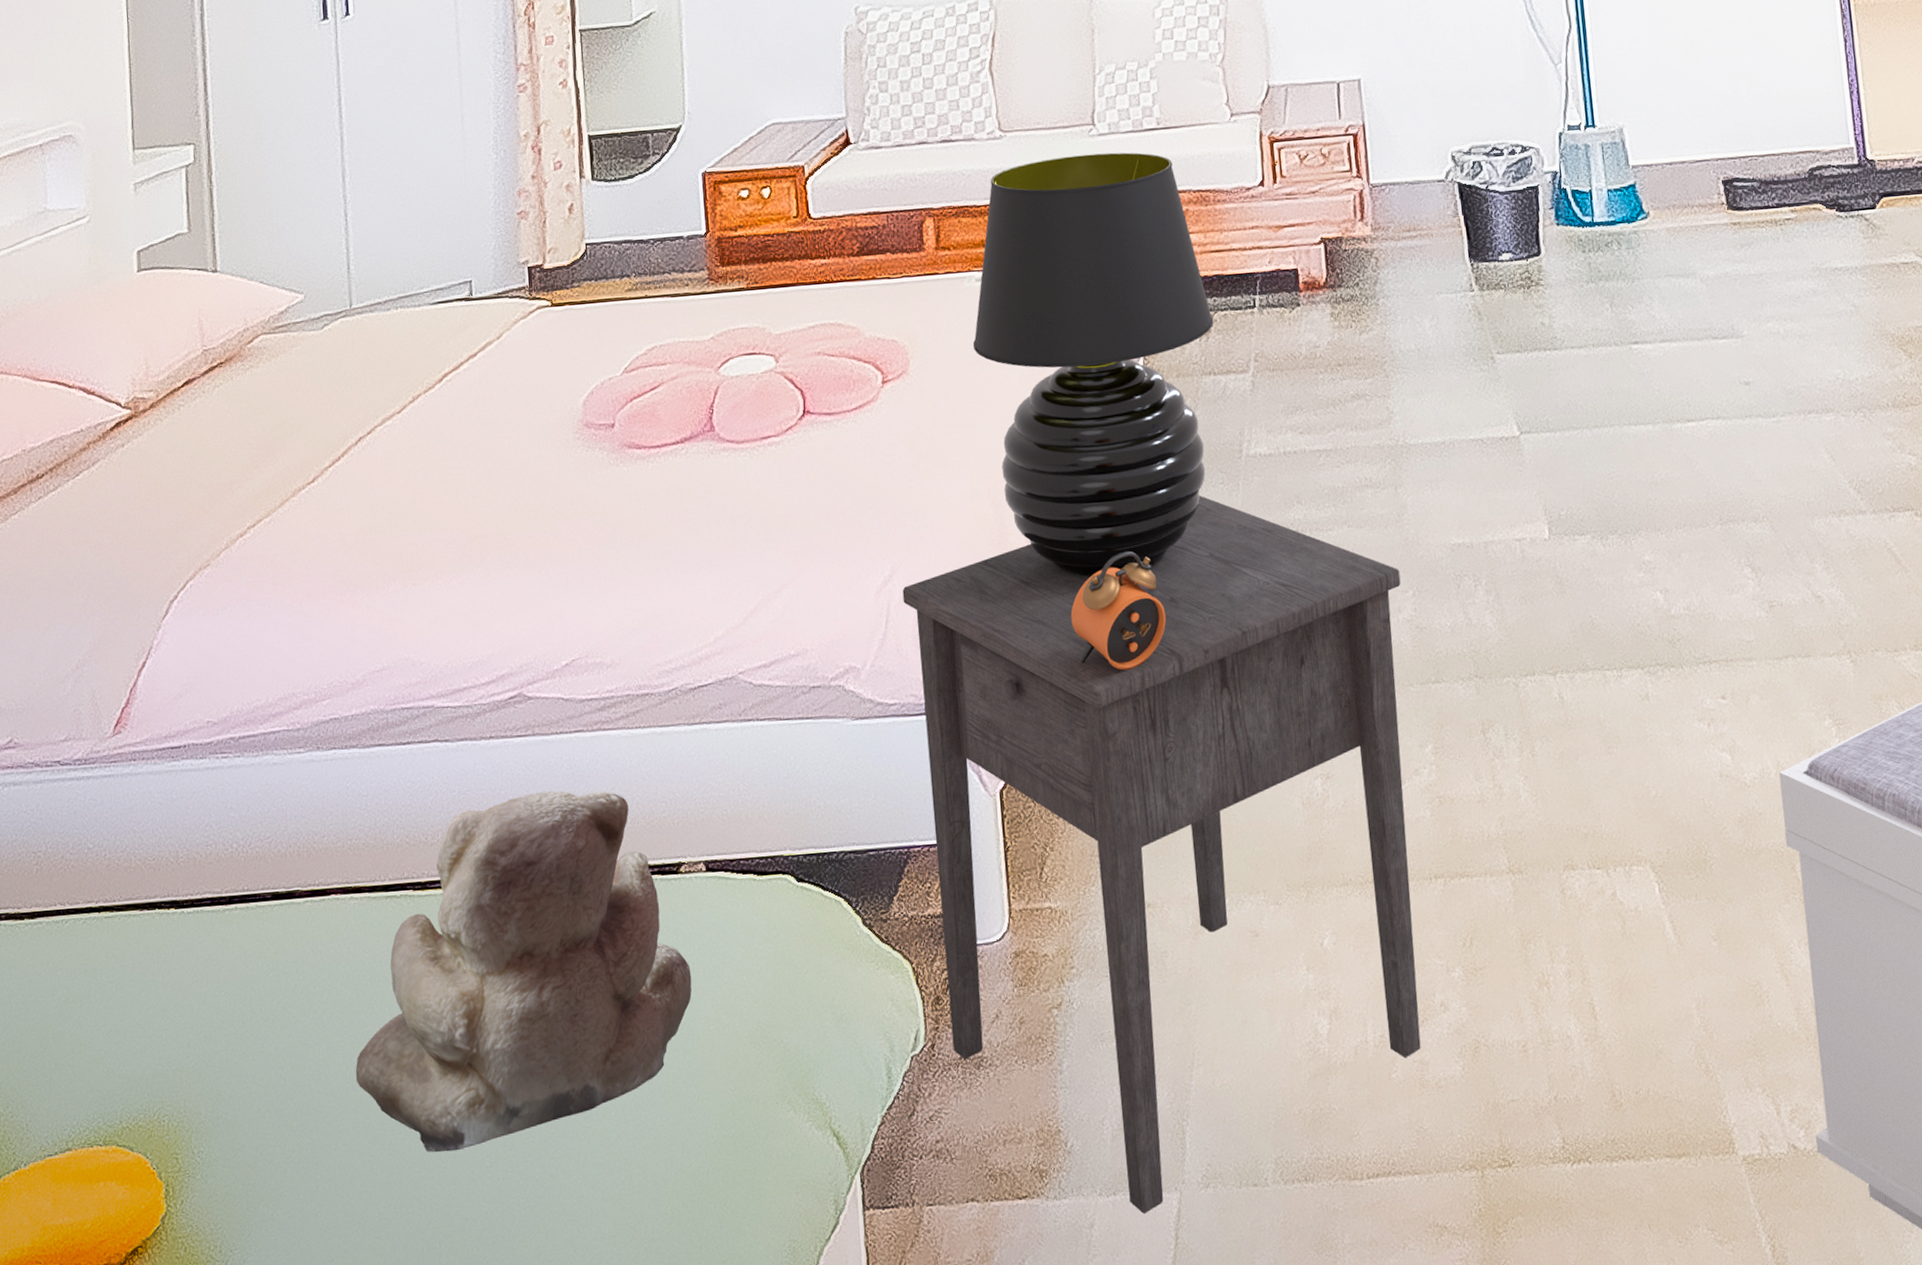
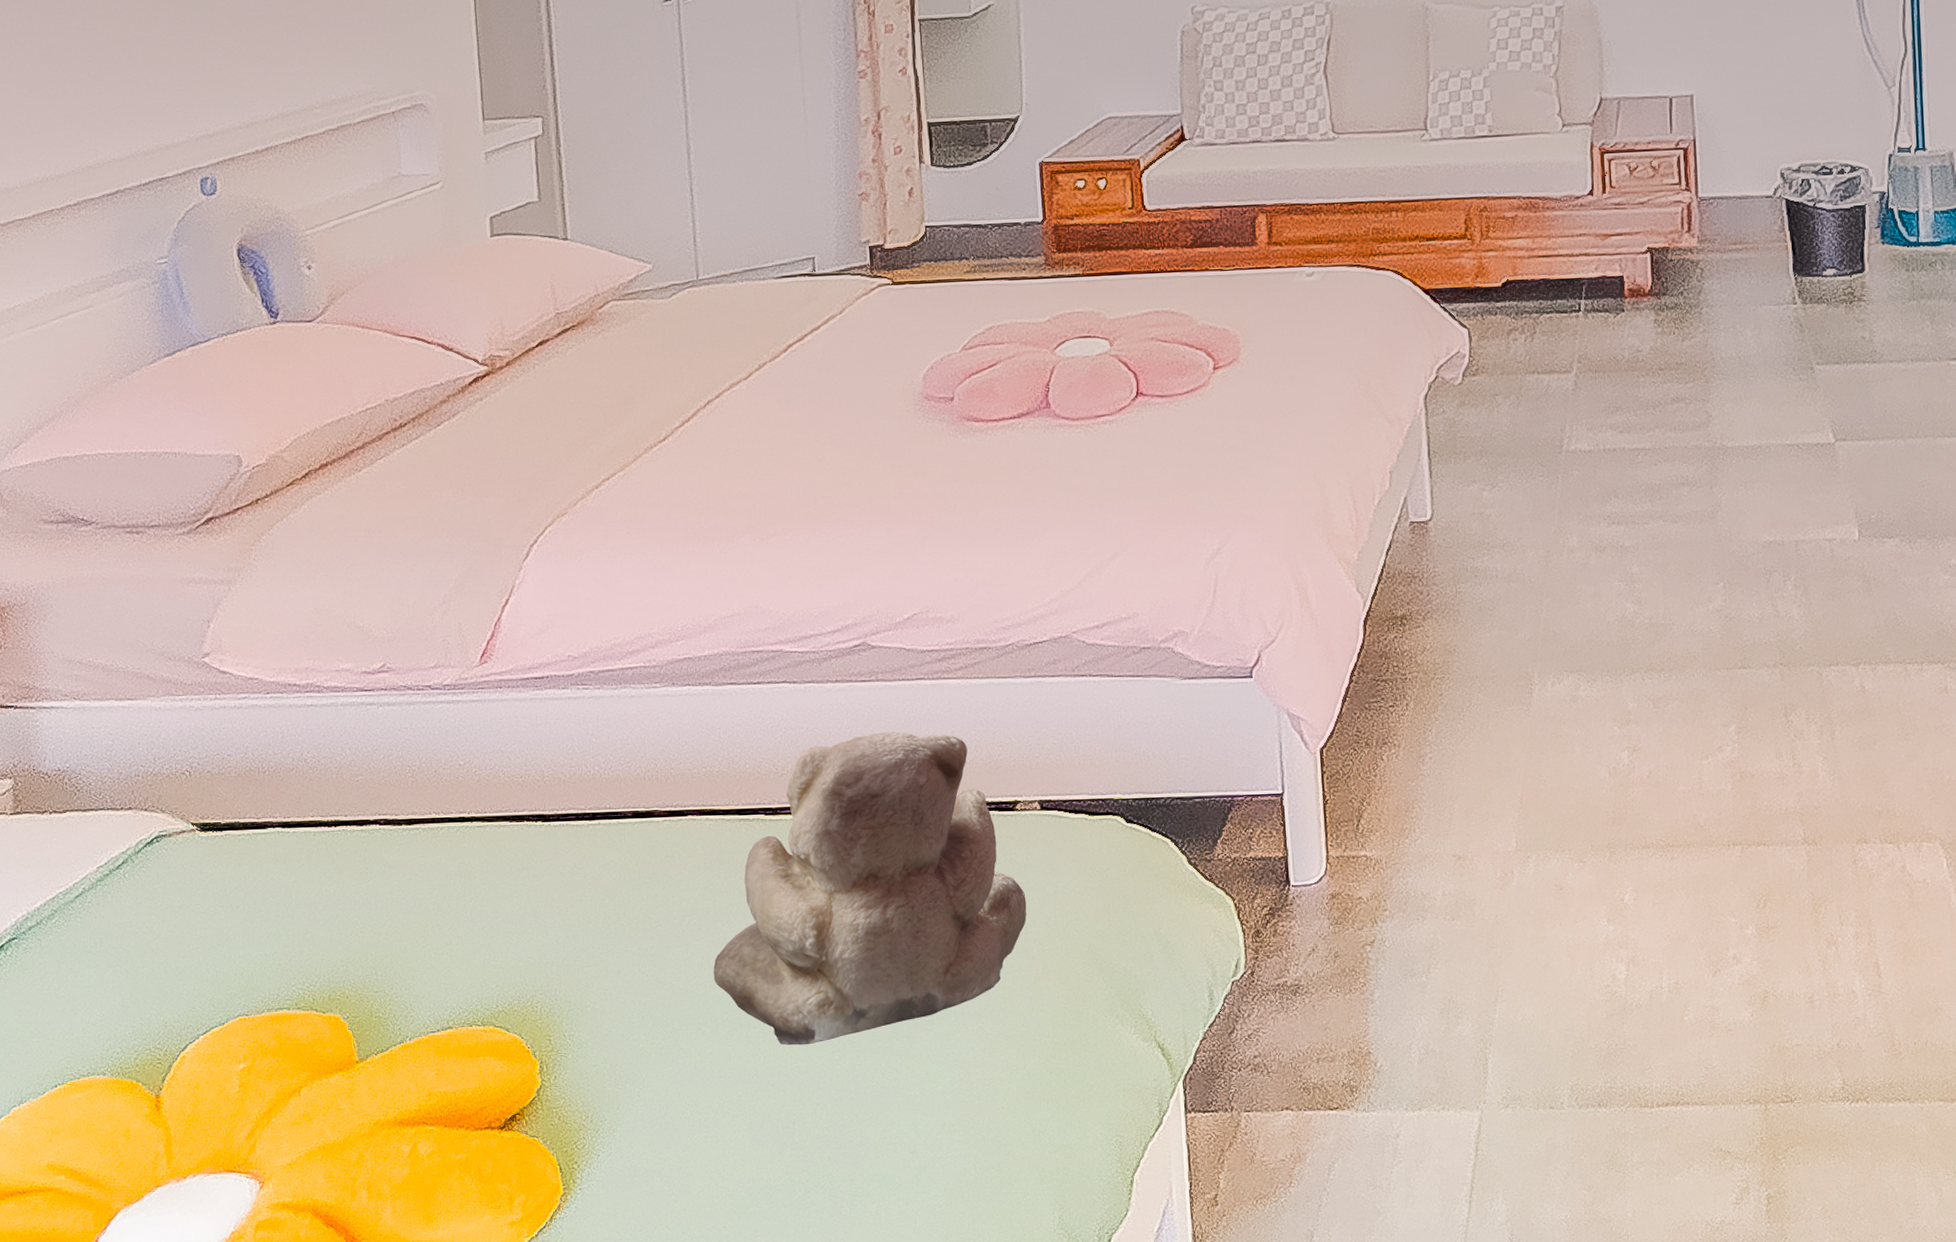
nightstand: present [902,496,1421,1214] -> none [1230,487,1713,1128]
table lamp: present [972,152,1214,577] -> none [1302,157,1539,557]
alarm clock: present [1070,550,1167,671] -> none [1392,535,1484,645]

